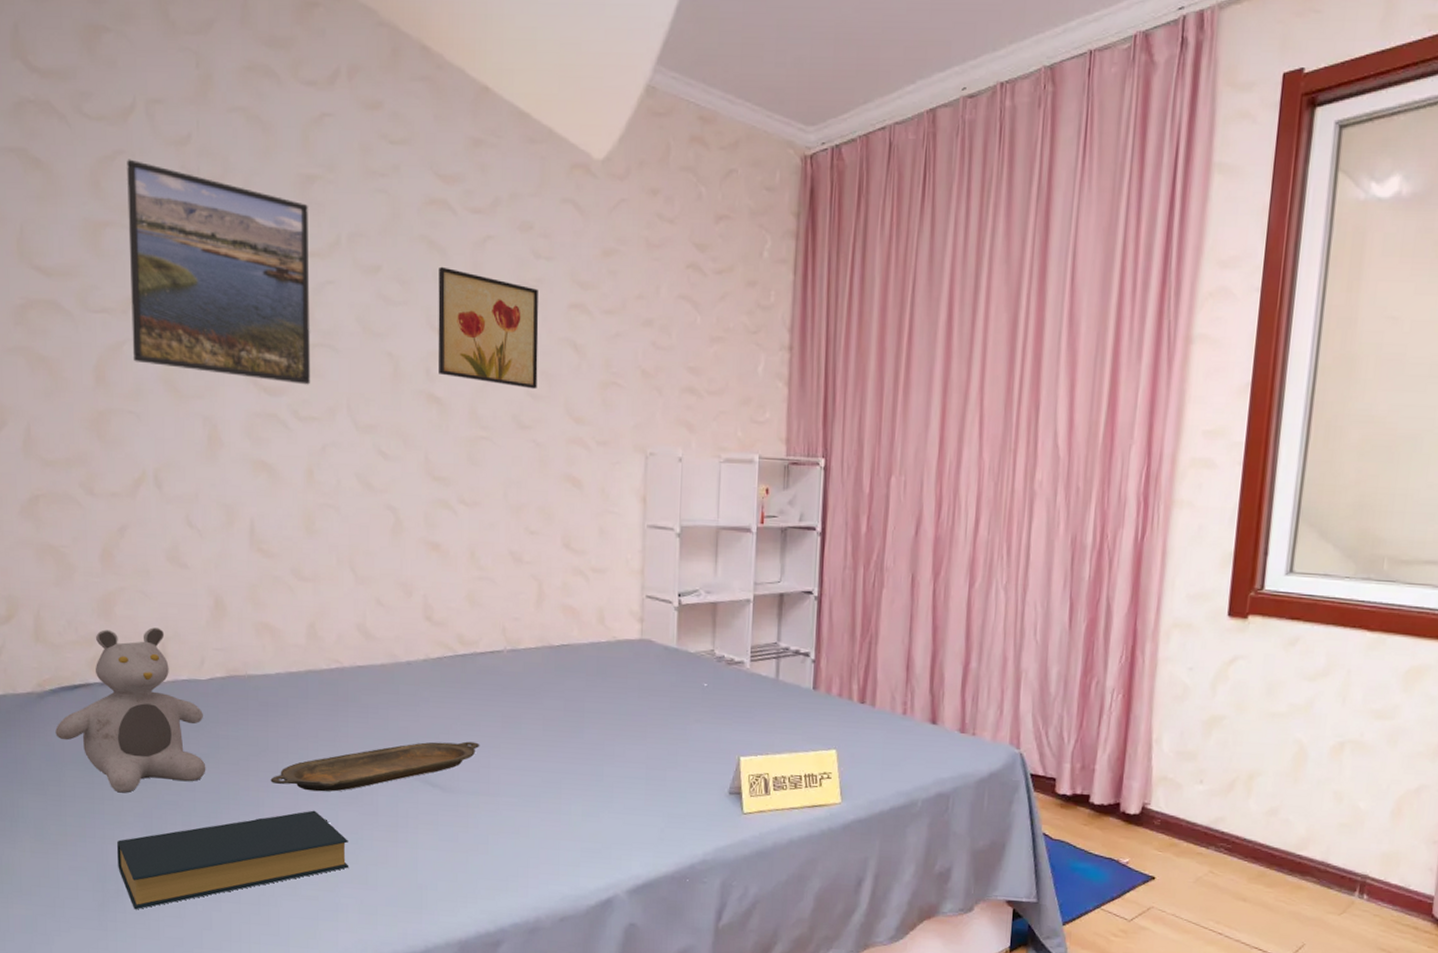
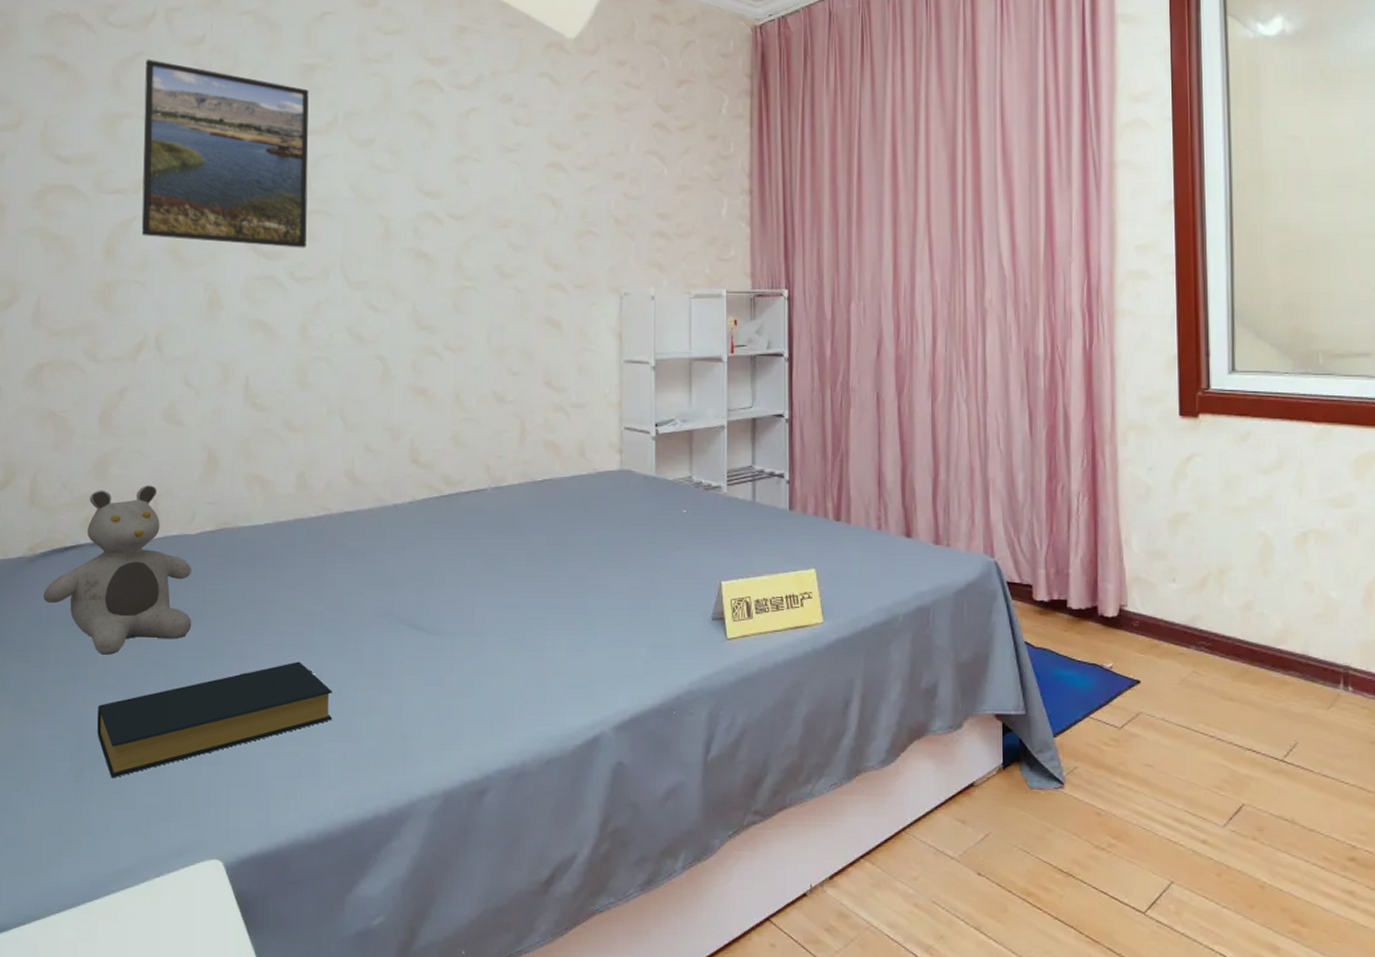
serving tray: present [270,741,480,792] -> none [256,581,465,642]
wall art: present [438,266,539,390] -> none [425,137,519,241]

